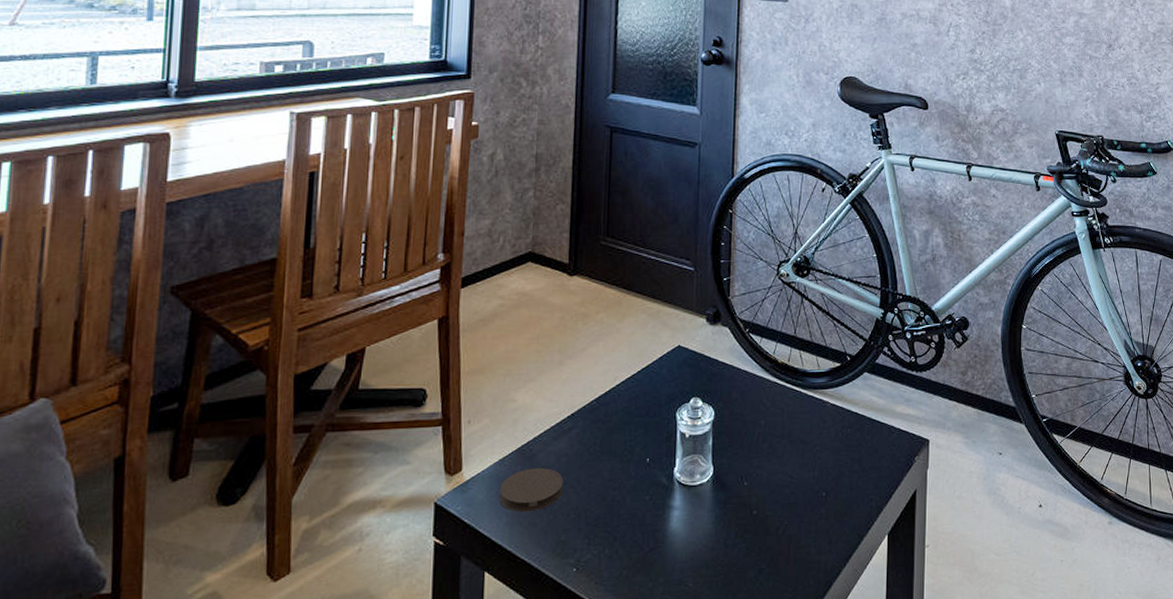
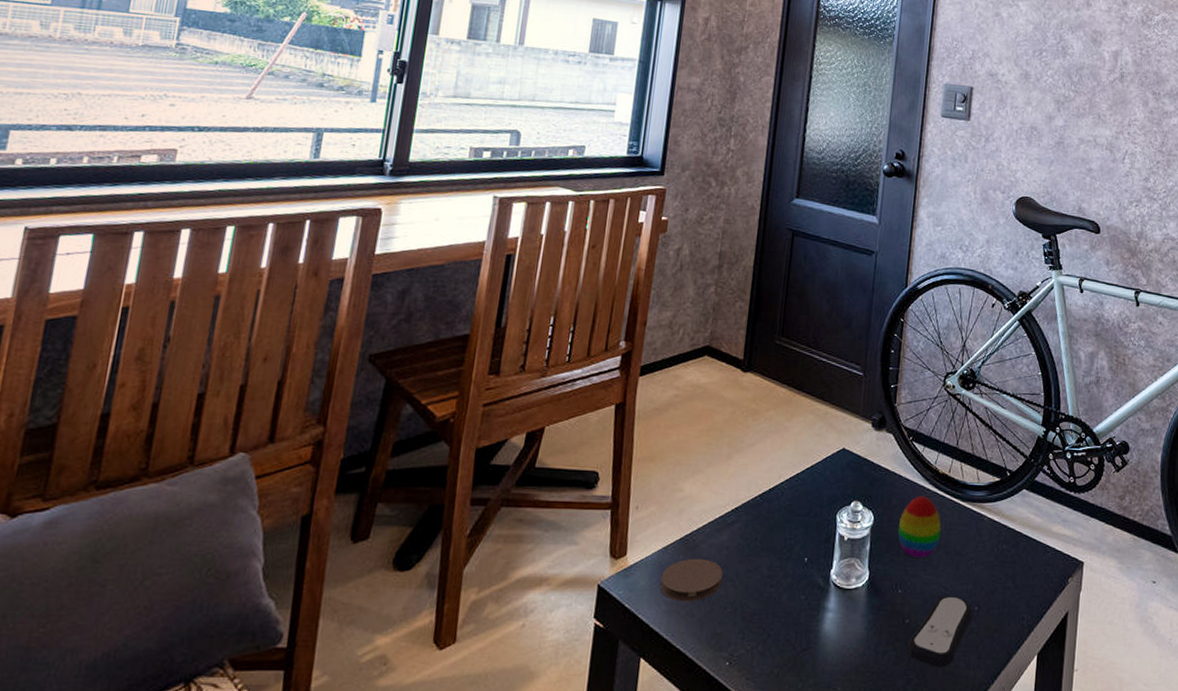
decorative egg: none [739,387,784,450] -> present [897,496,942,558]
remote control: none [757,484,820,555] -> present [907,596,973,667]

